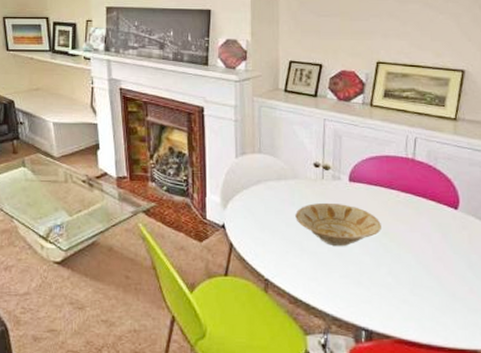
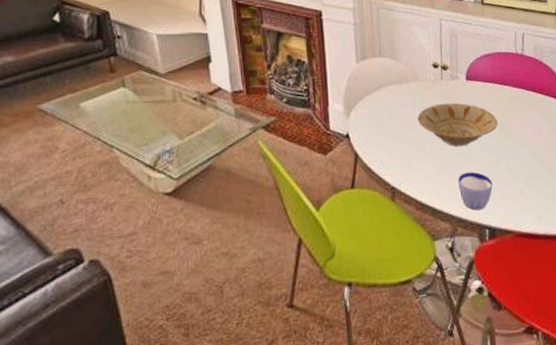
cup: none [335,272,372,311] -> present [458,171,493,211]

